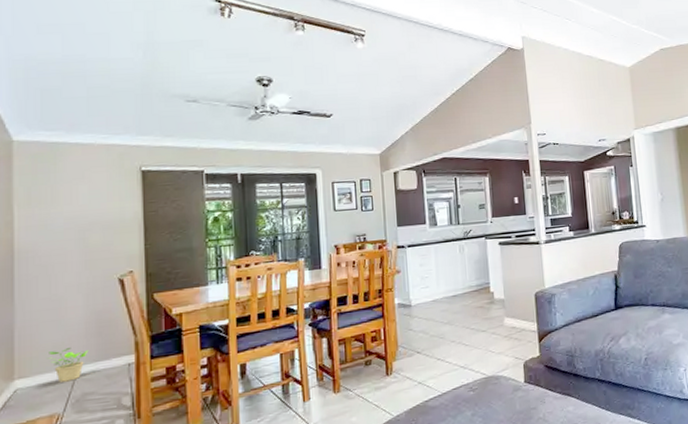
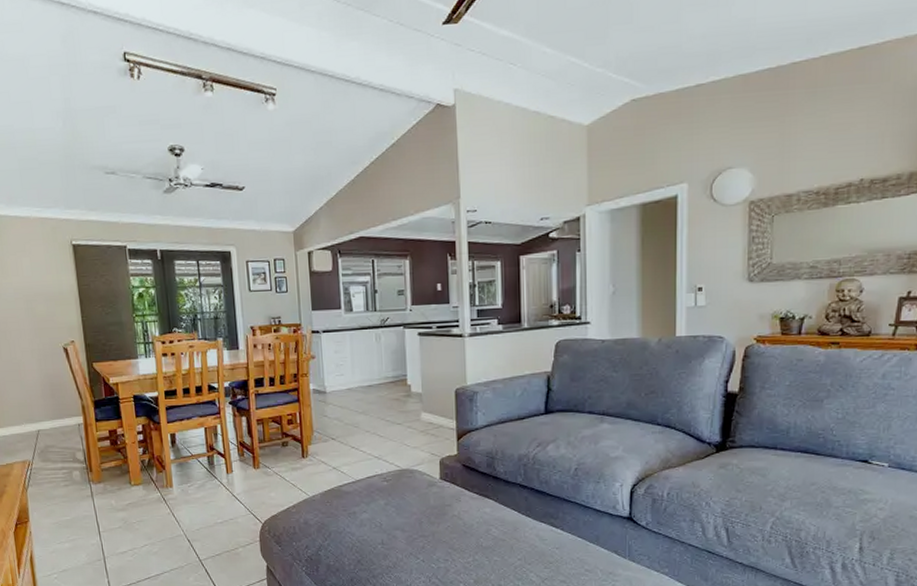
potted plant: present [47,348,89,383] -> none [15,406,46,435]

